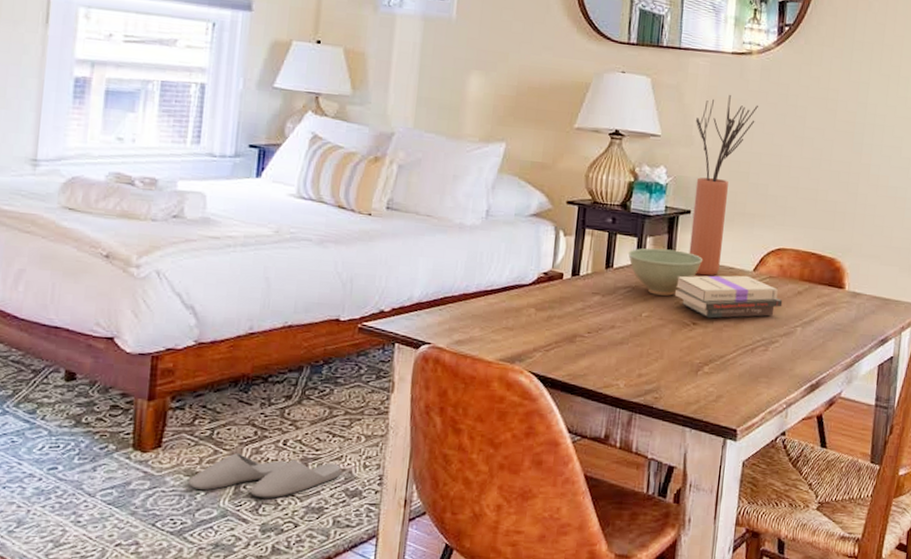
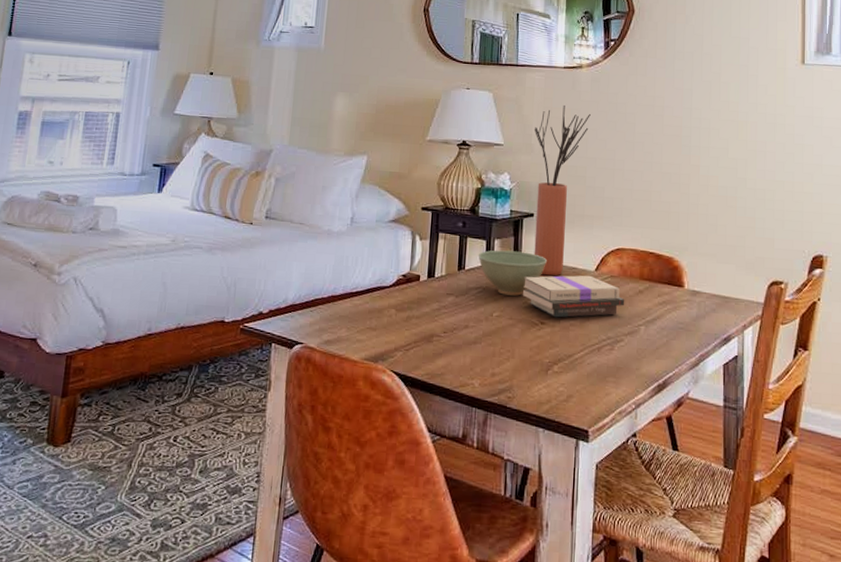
slippers: present [189,452,341,498] -> none [92,448,224,494]

